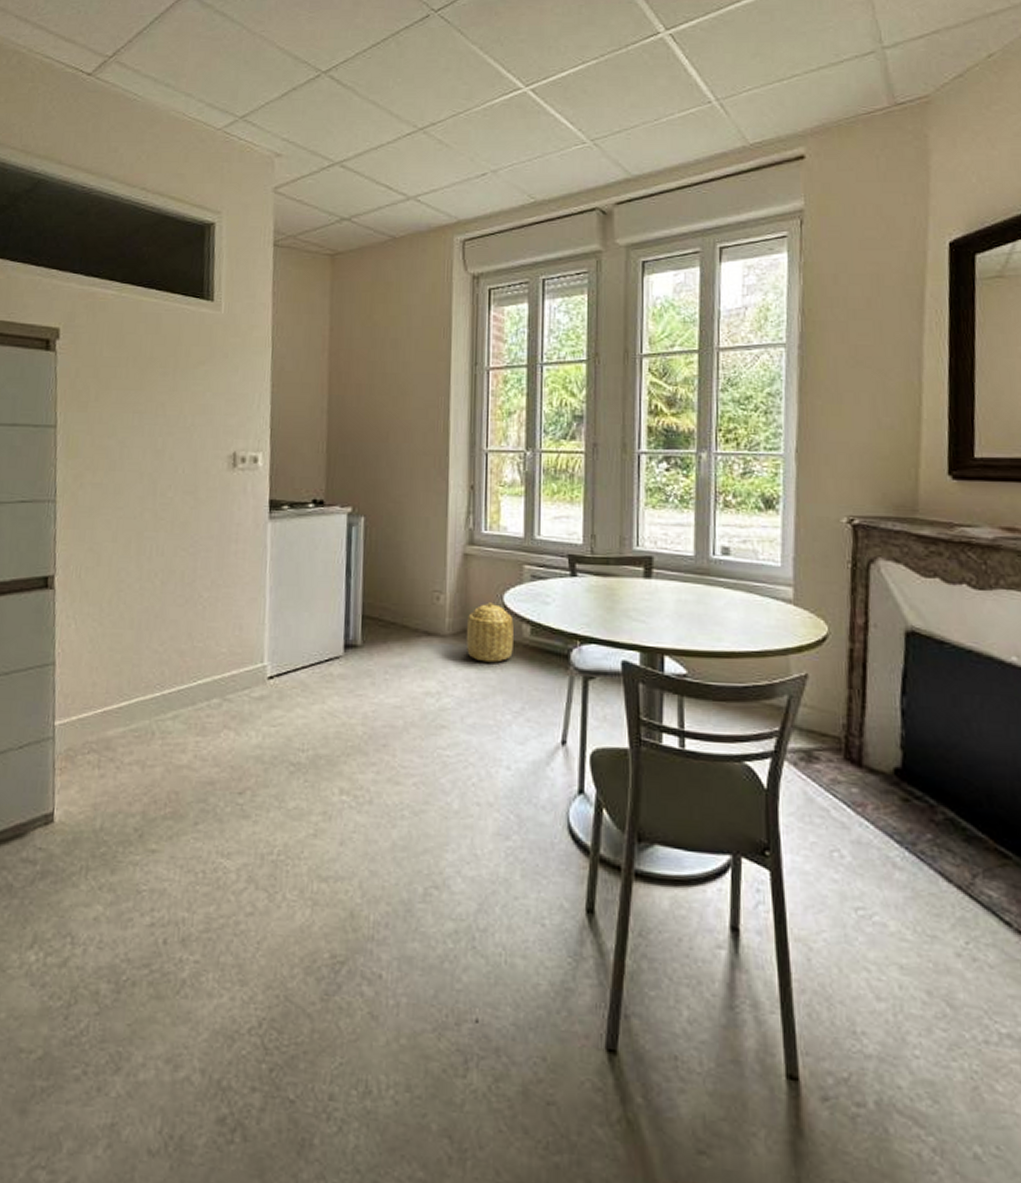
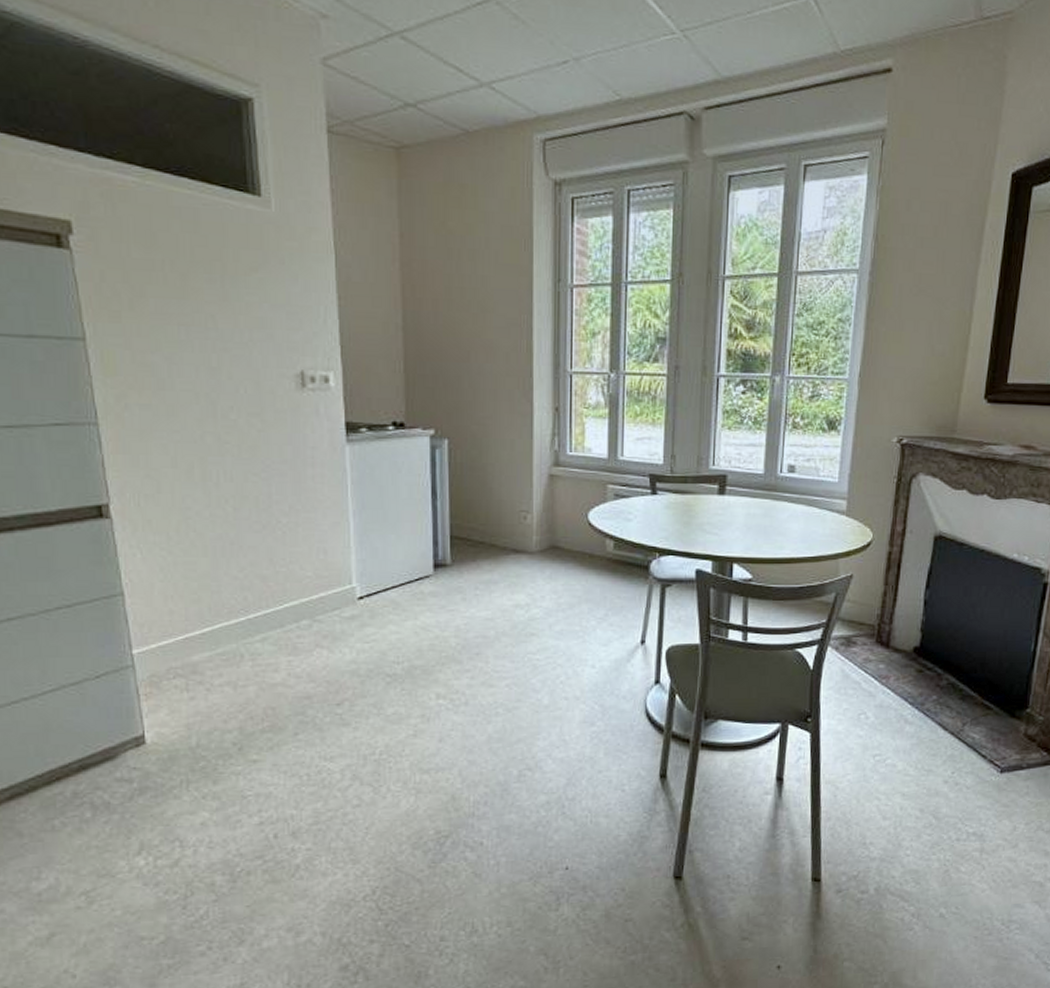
basket: present [466,602,514,663] -> none [552,520,598,575]

